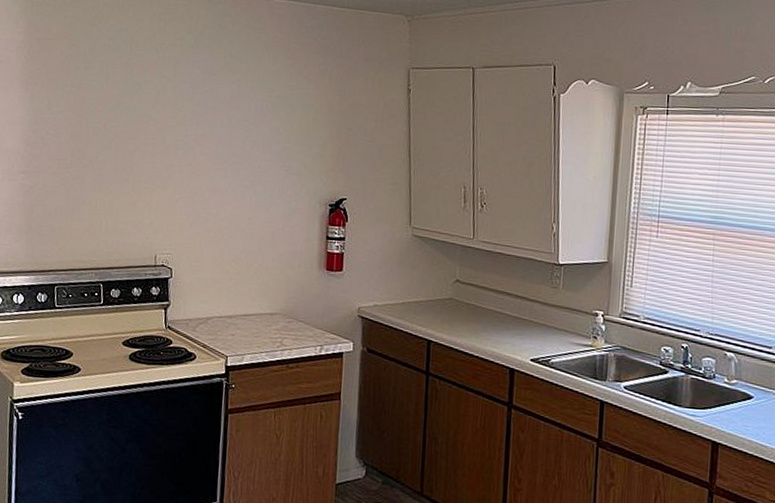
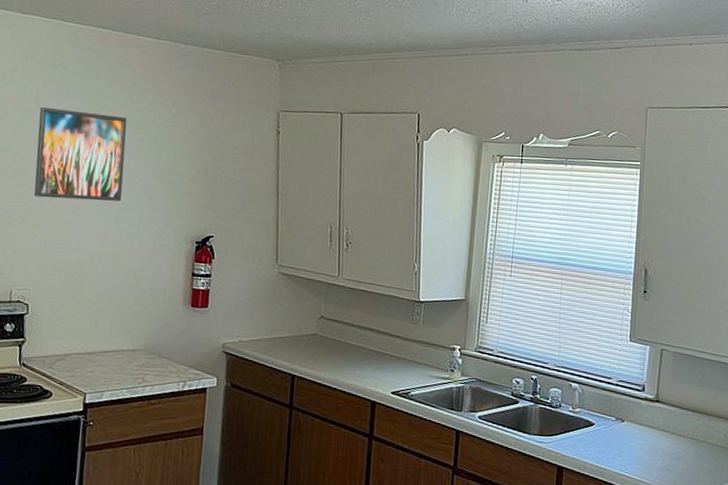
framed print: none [174,73,260,165] -> present [33,106,127,202]

